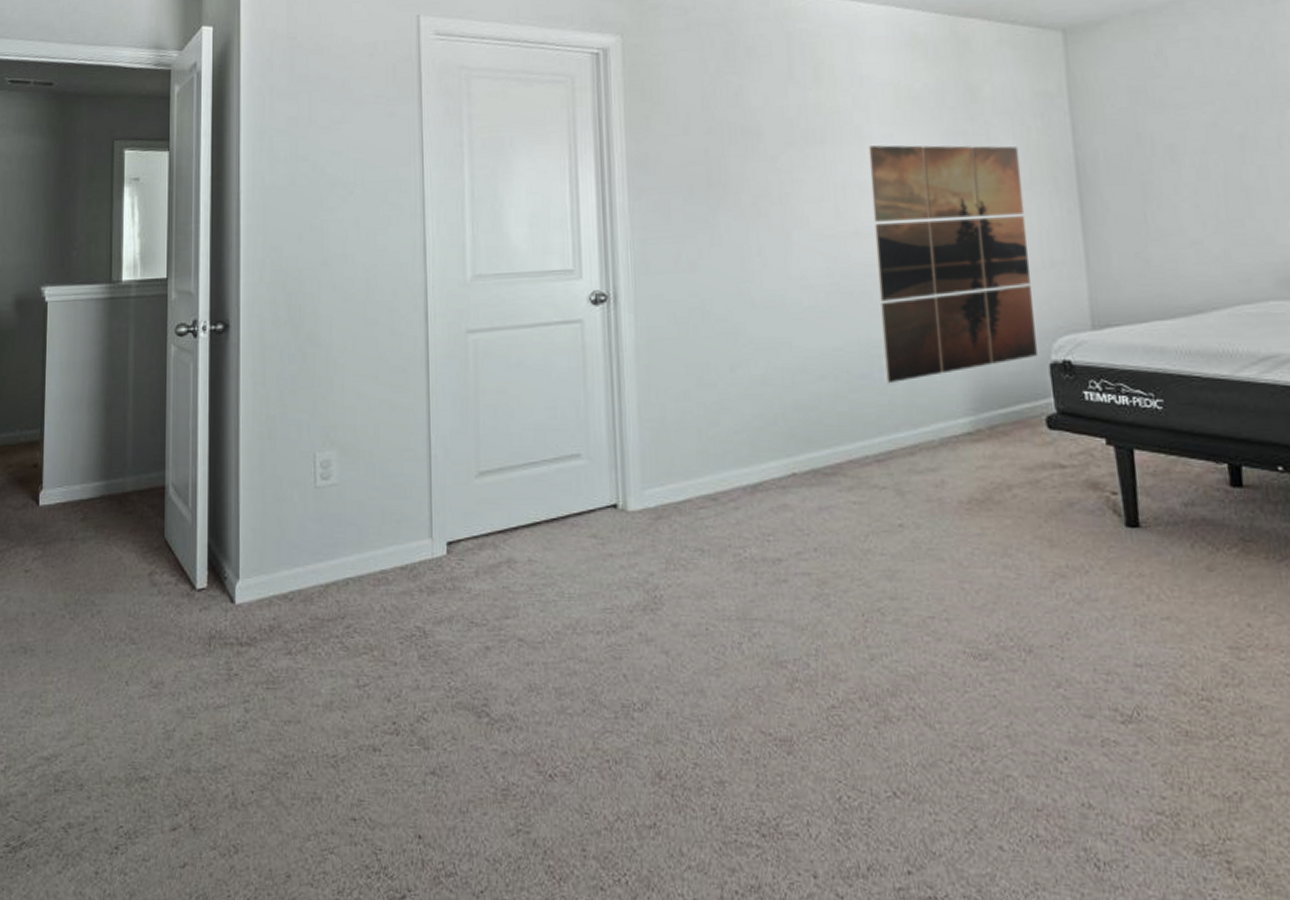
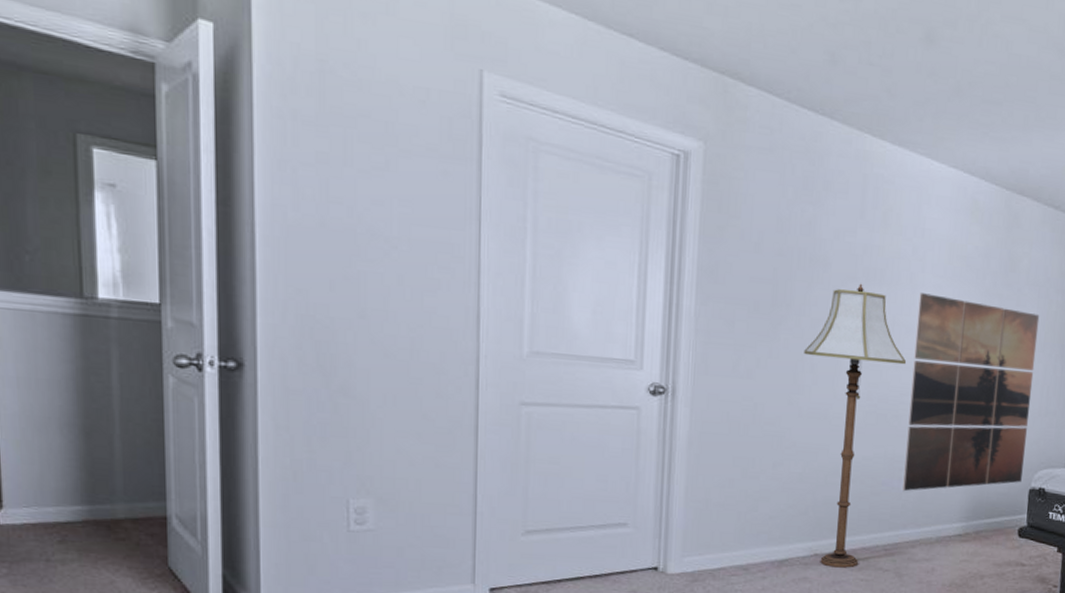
floor lamp: none [748,147,867,489] -> present [804,283,907,568]

